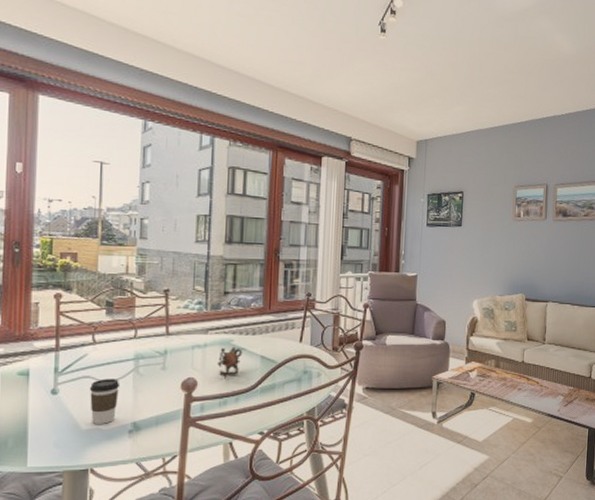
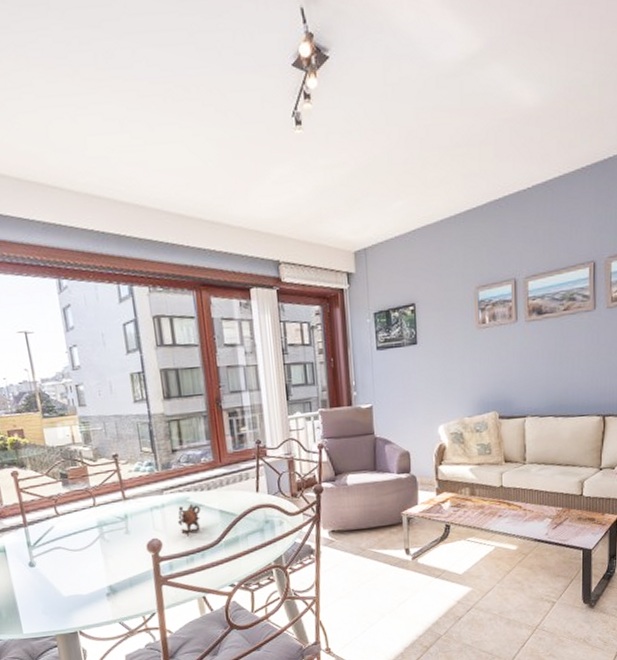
coffee cup: present [89,379,120,424] -> none [62,547,92,591]

